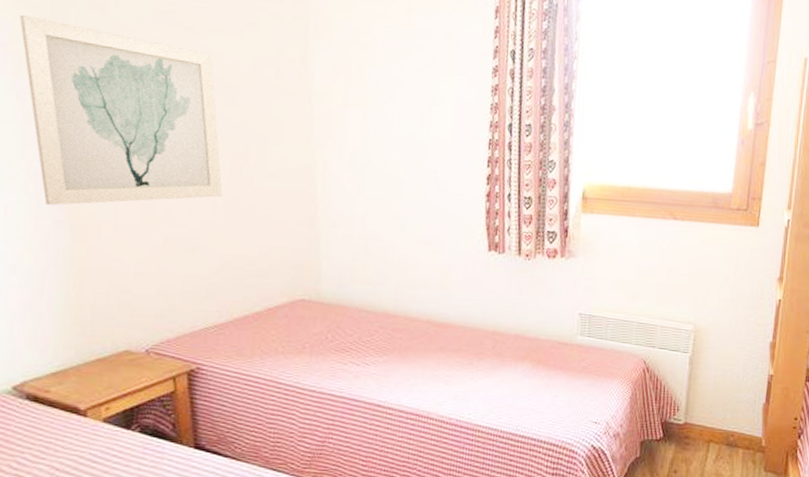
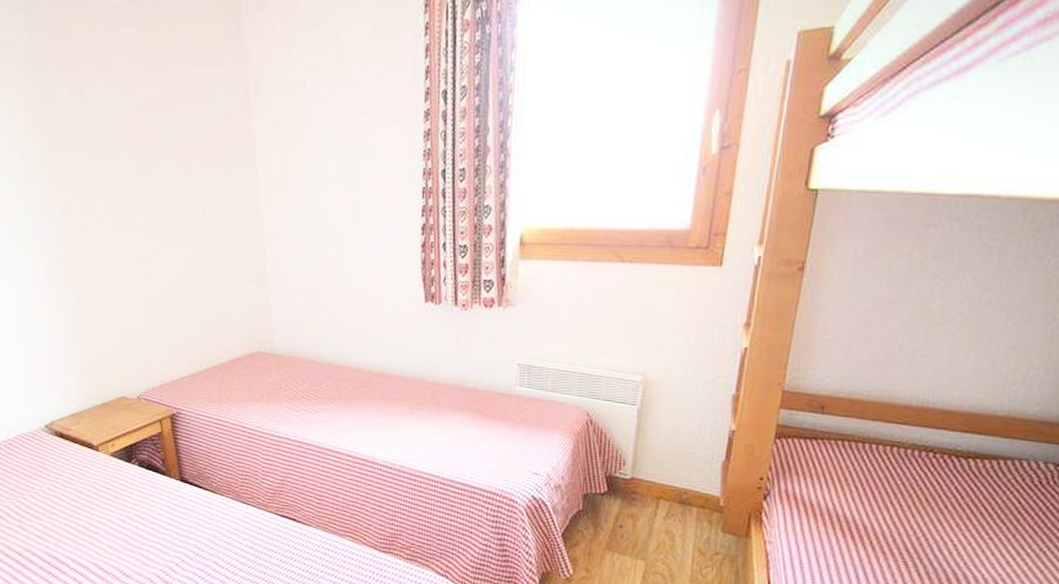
wall art: present [20,15,222,205] -> none [20,106,186,273]

